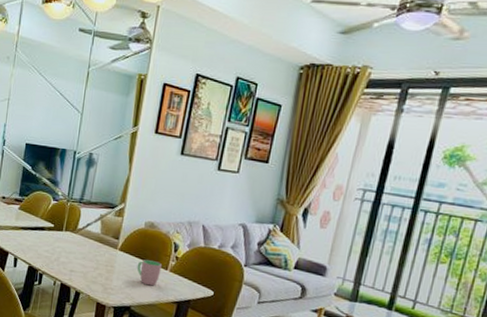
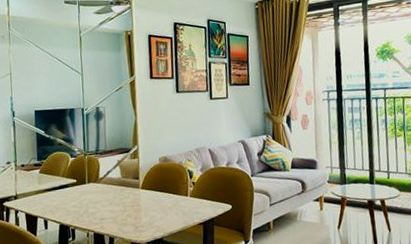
cup: present [137,259,162,286] -> none [160,191,183,215]

